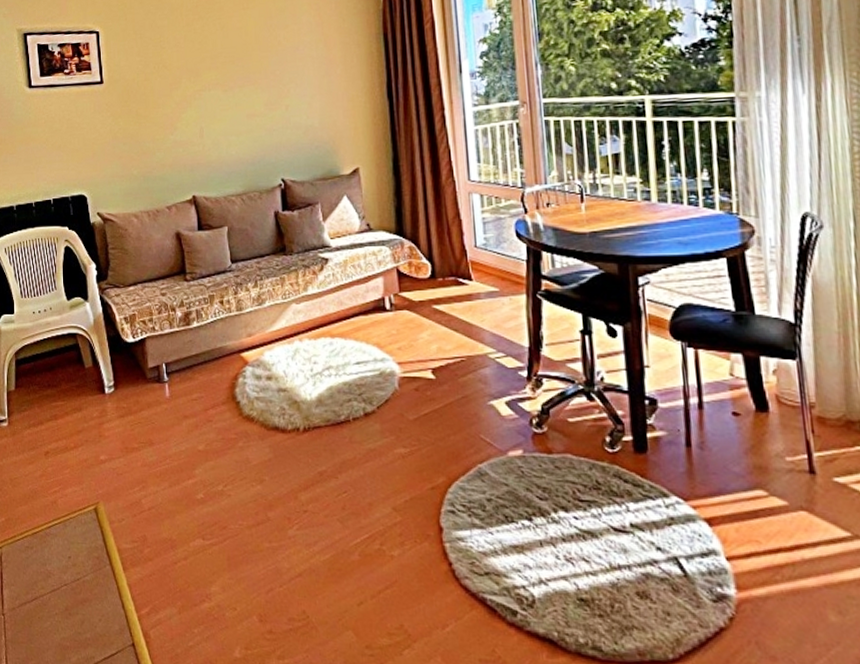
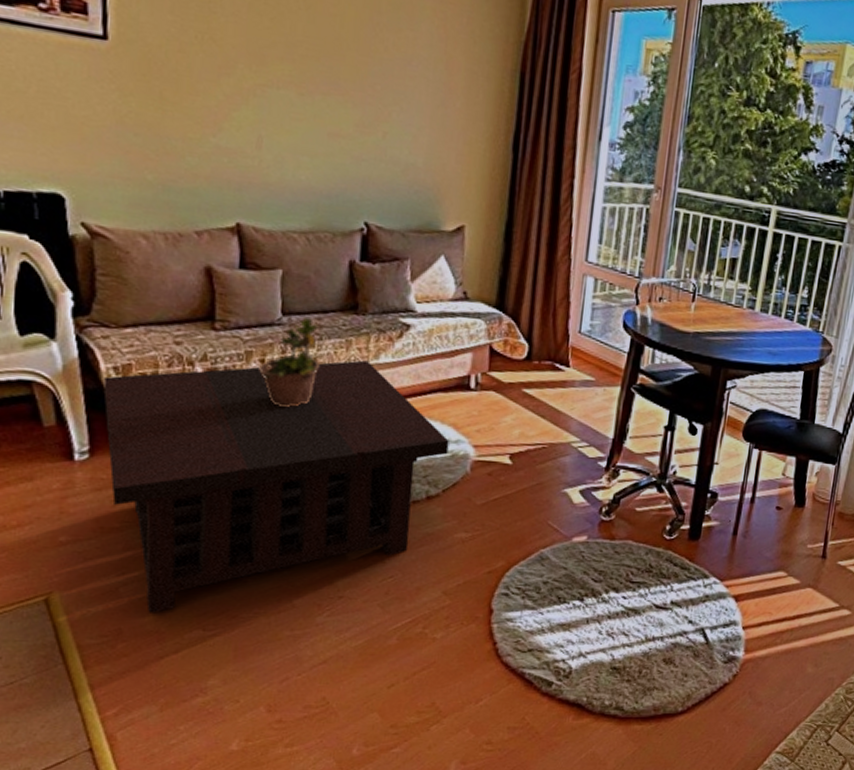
coffee table: none [119,293,377,523] -> present [103,360,449,613]
potted plant: none [220,258,263,339] -> present [259,310,319,407]

